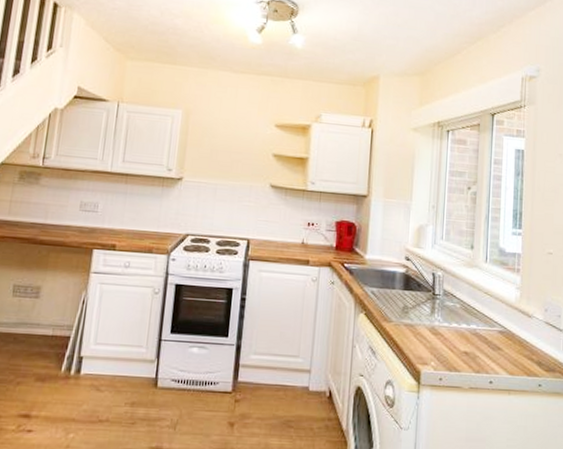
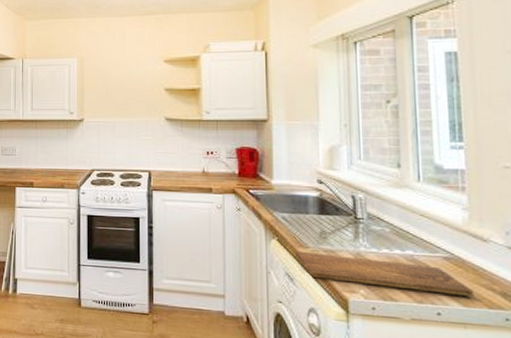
cutting board: none [380,324,518,365] -> present [295,250,474,296]

